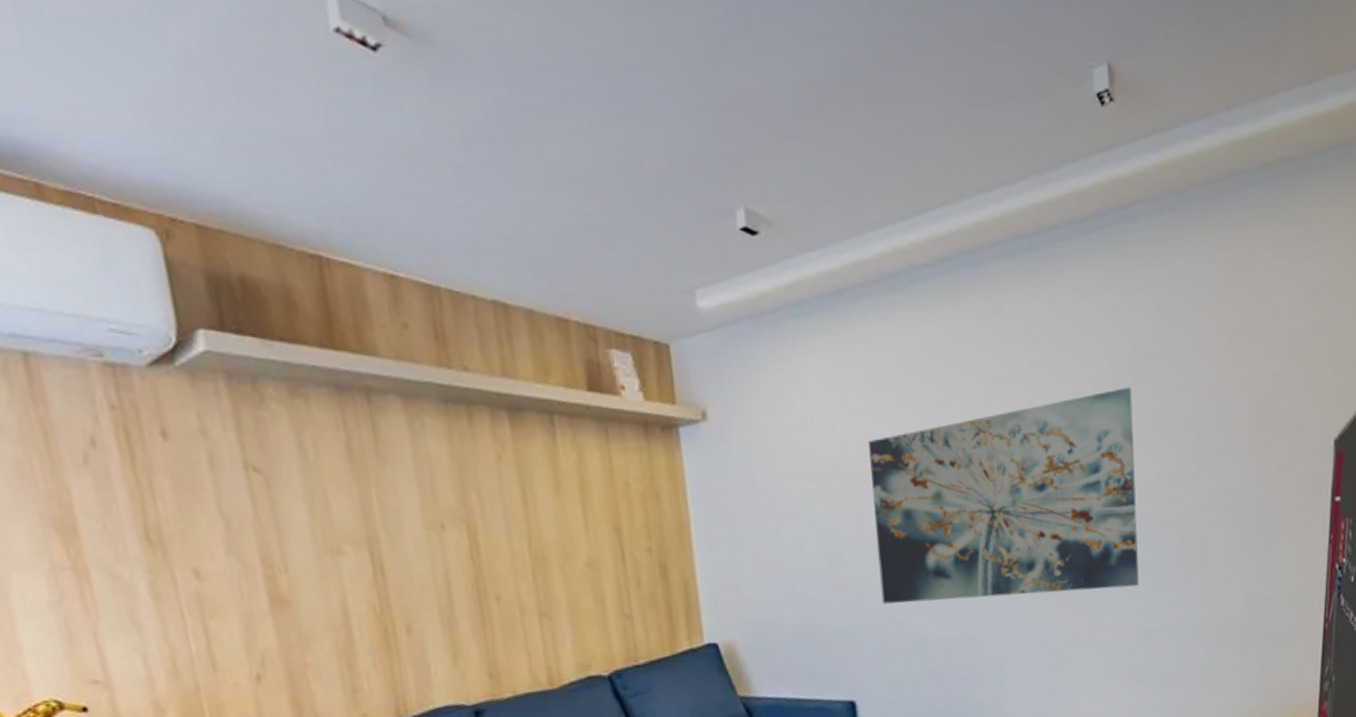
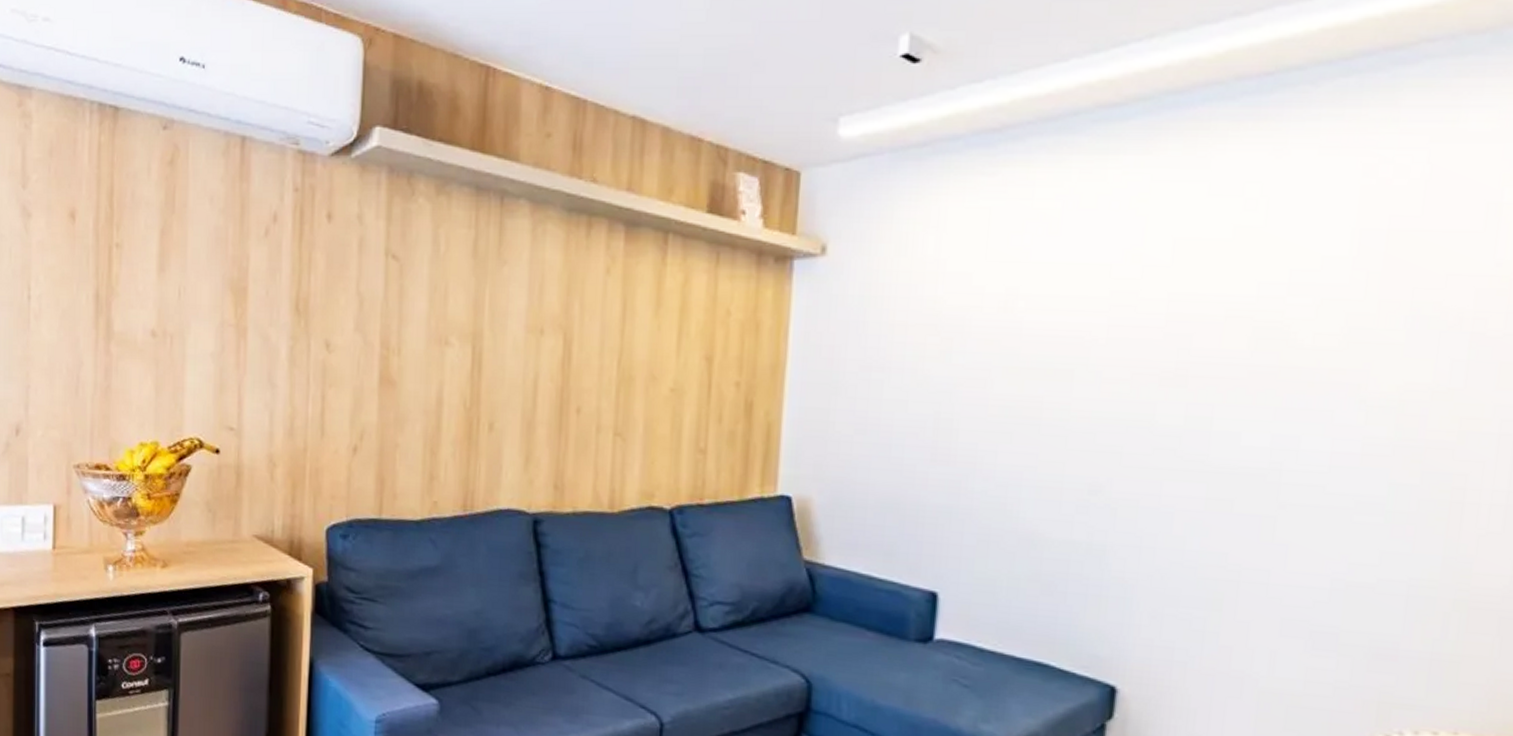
wall art: present [868,387,1139,604] -> none [991,269,1378,523]

